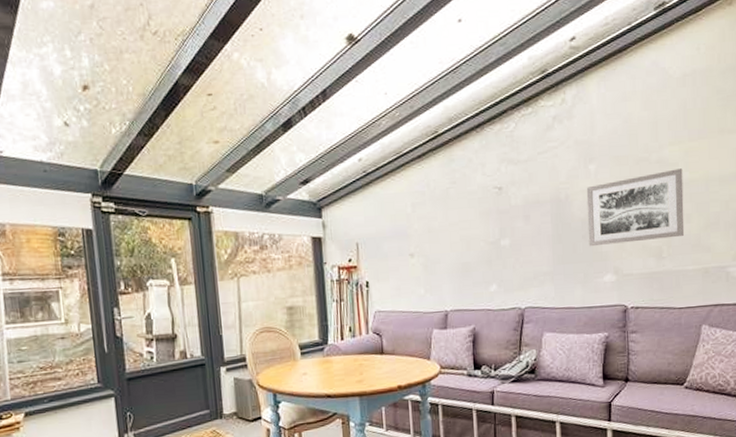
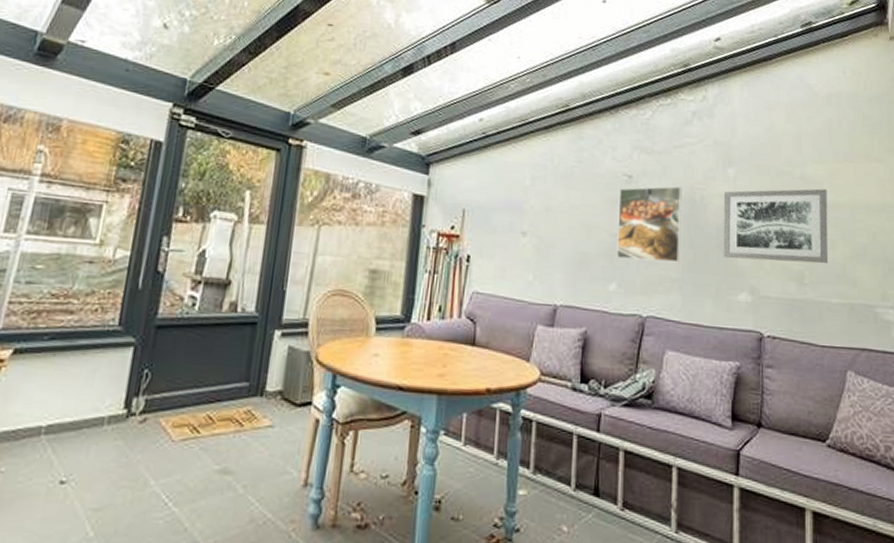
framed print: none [491,190,551,262] -> present [616,186,682,263]

